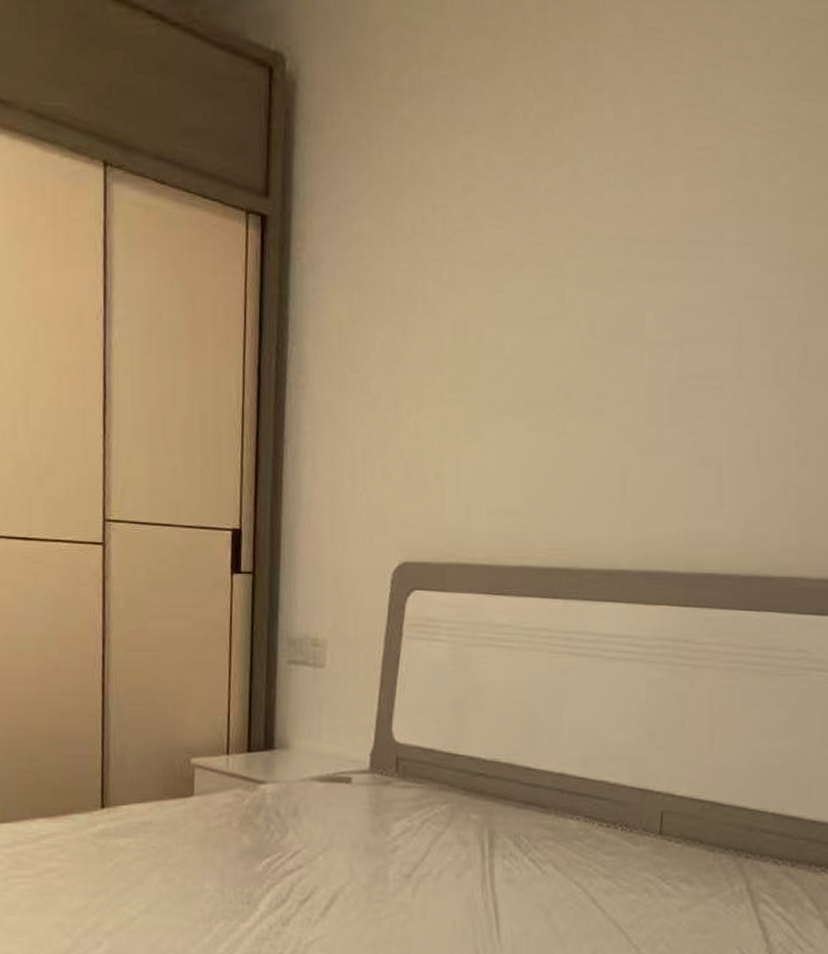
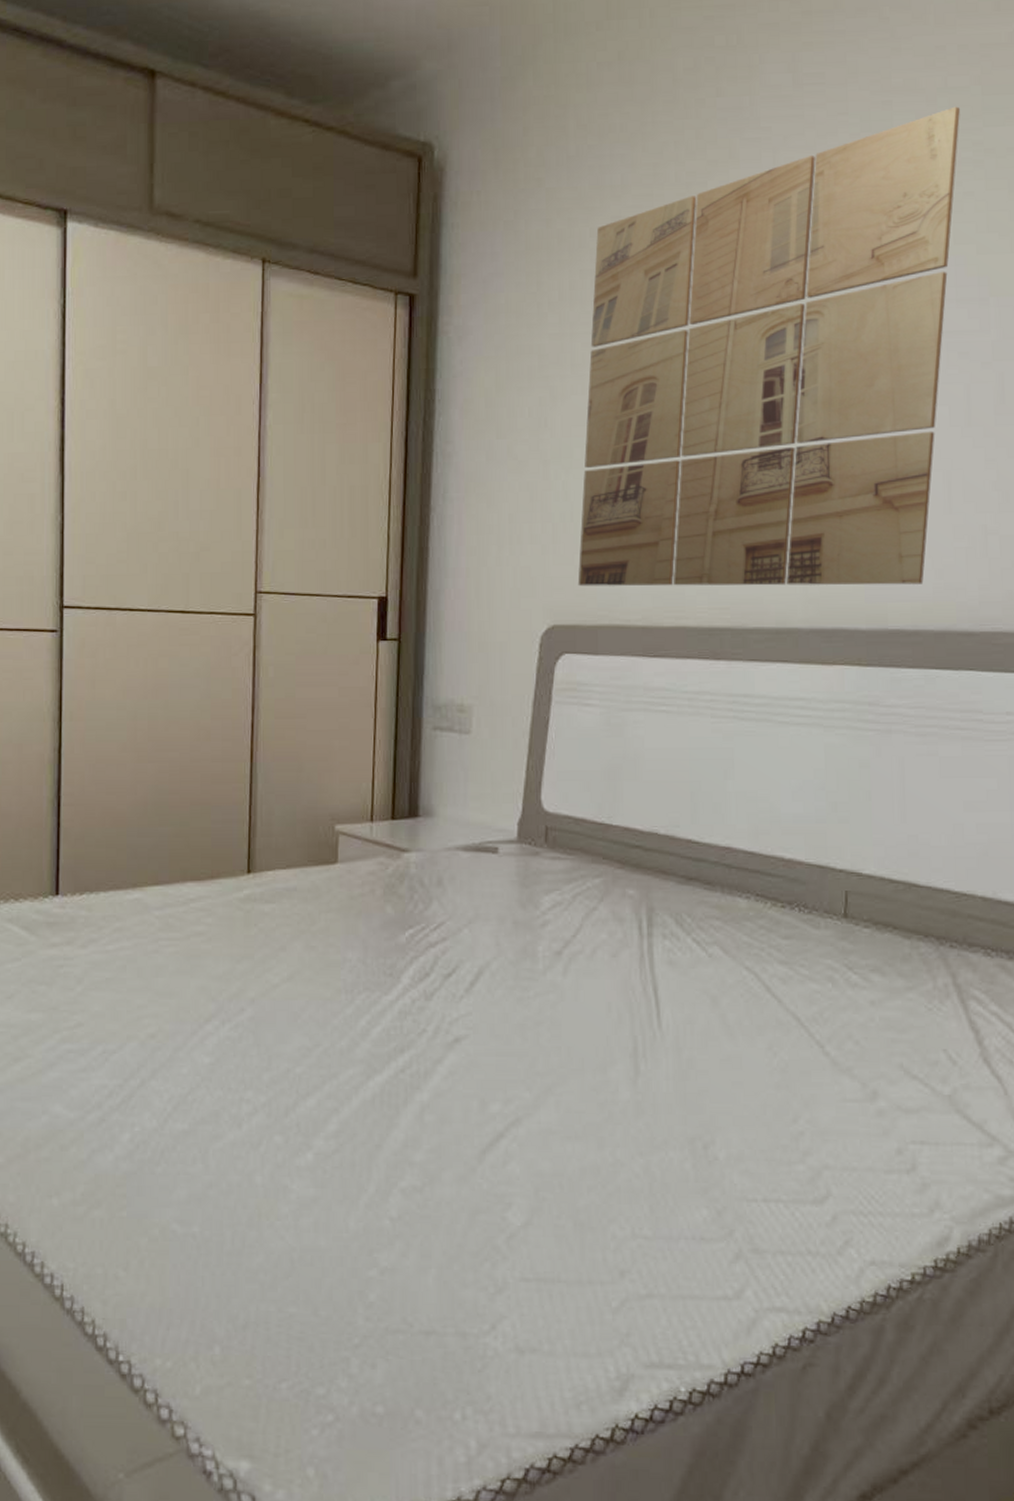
wall art: none [427,77,779,532] -> present [577,106,960,587]

